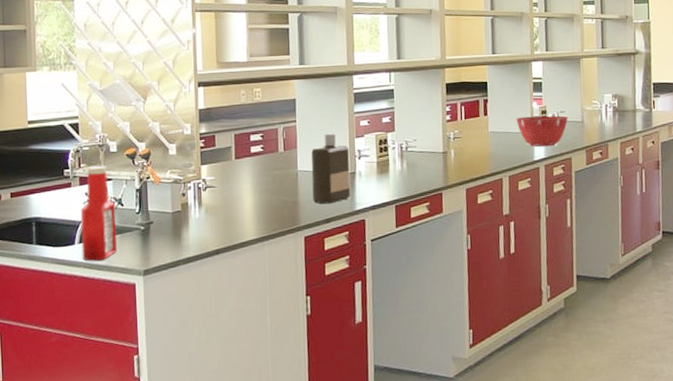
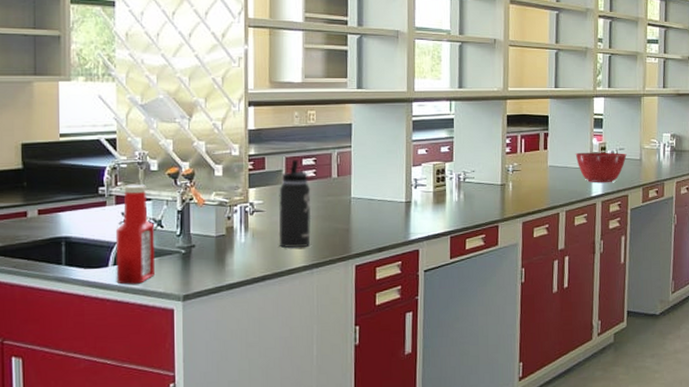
thermos bottle: none [229,136,261,222] -> present [278,160,312,248]
bottle: present [311,133,351,204] -> none [365,161,406,233]

